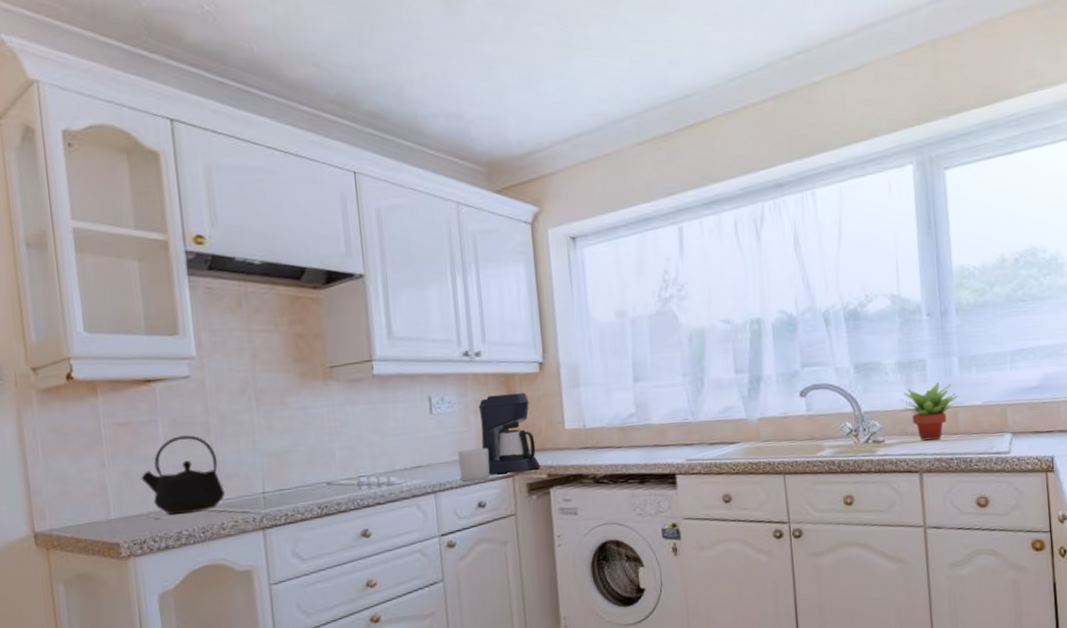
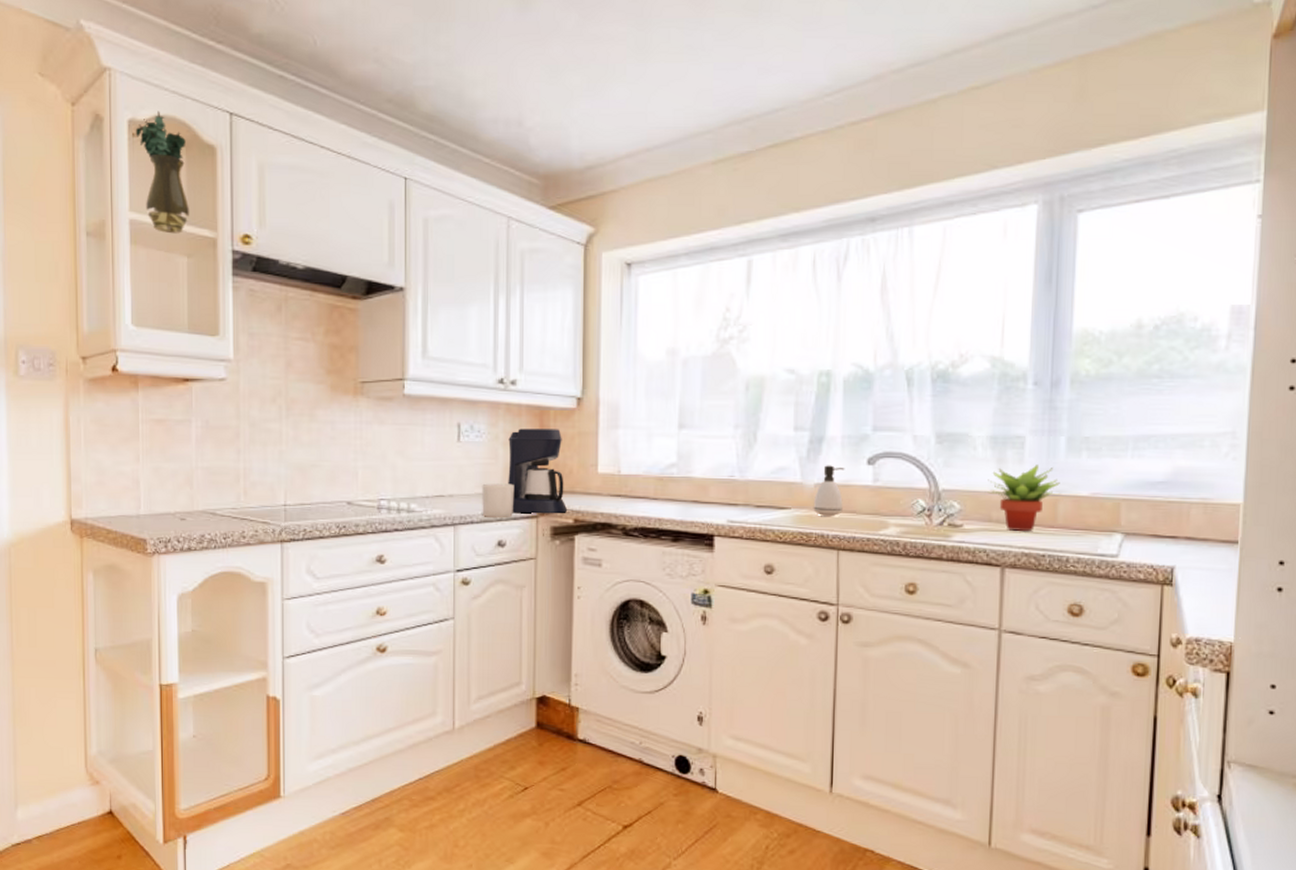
vase: none [70,120,138,239] -> present [135,111,190,234]
kettle: present [141,435,226,515] -> none [171,438,249,517]
soap dispenser: none [758,400,784,447] -> present [813,465,845,517]

